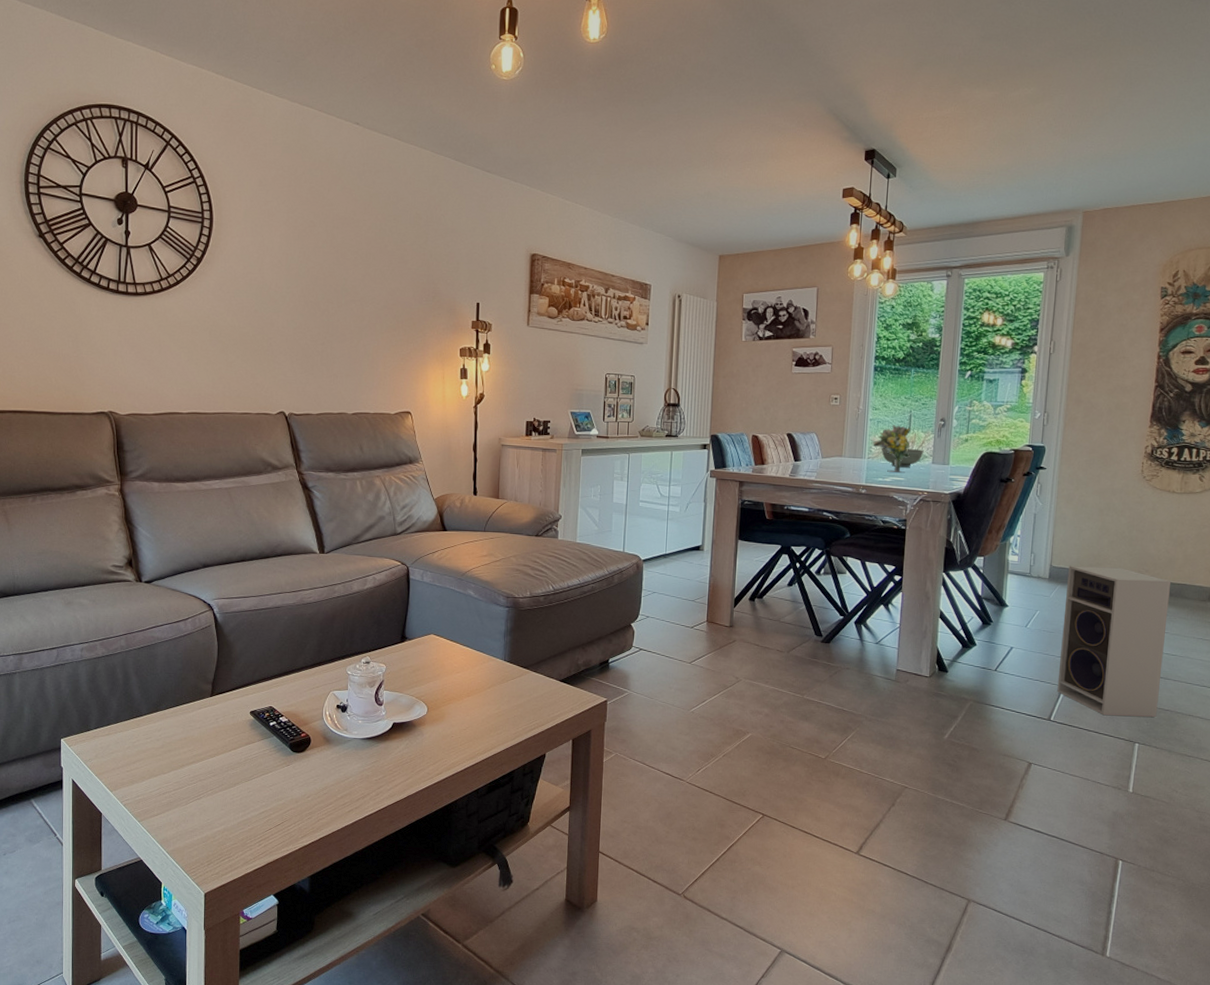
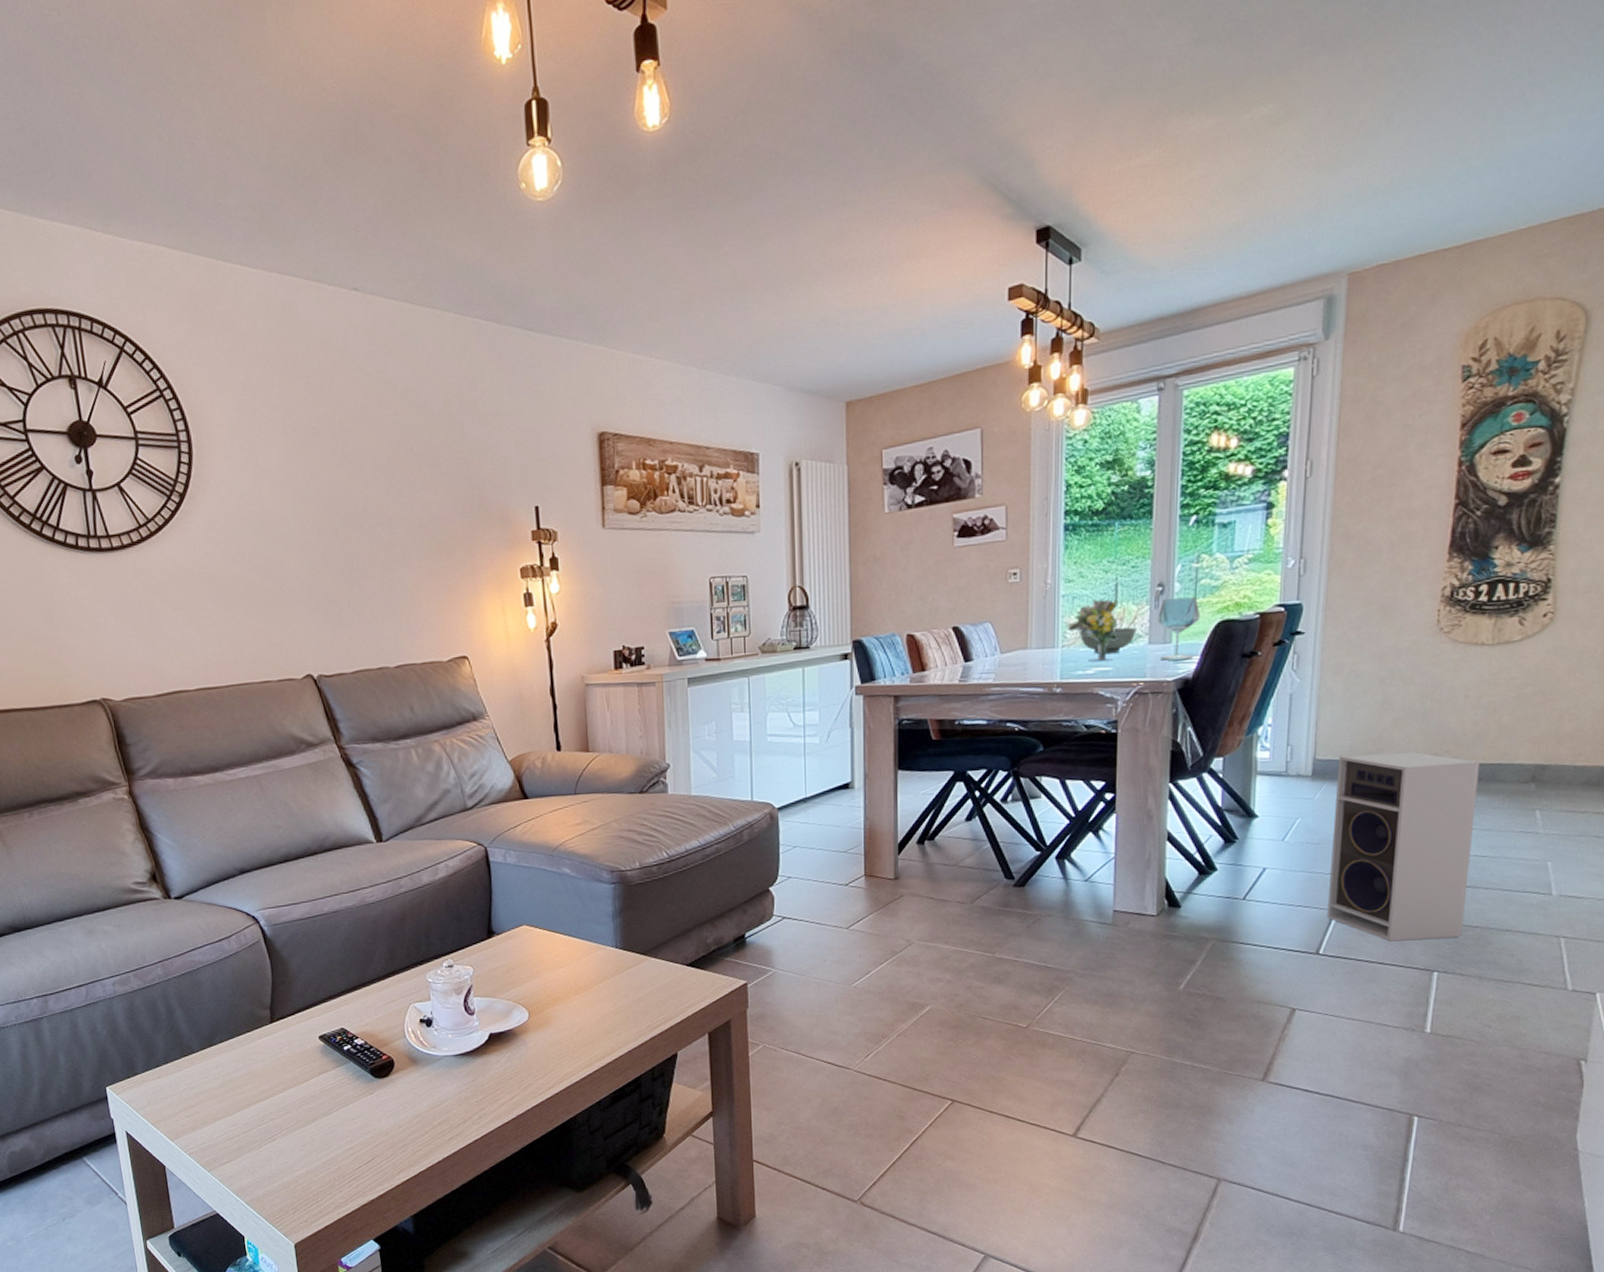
wine glass: none [939,431,971,479] -> present [1157,597,1201,661]

